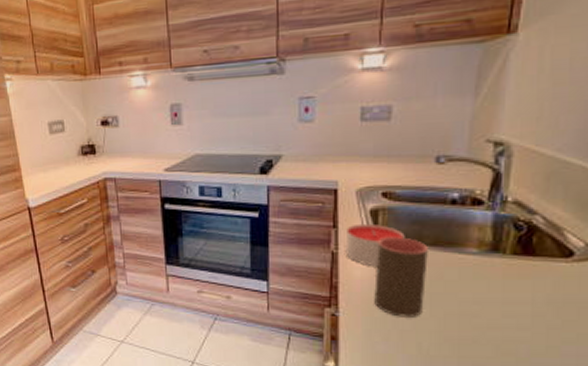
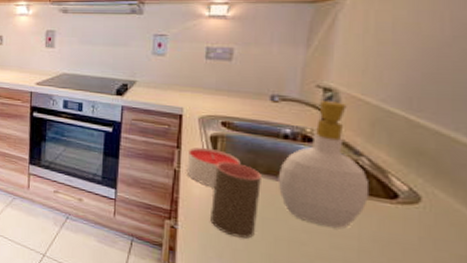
soap bottle: none [446,156,544,294] -> present [277,101,370,228]

